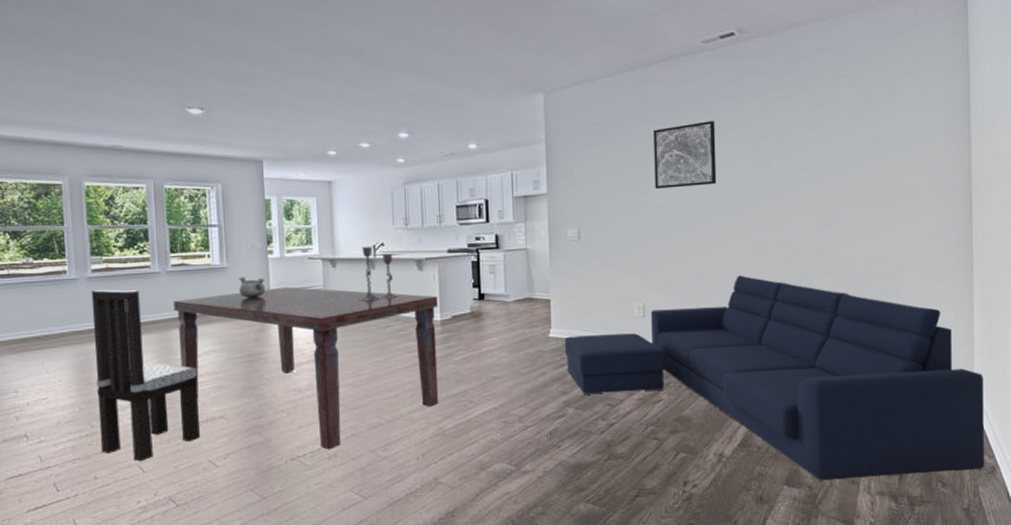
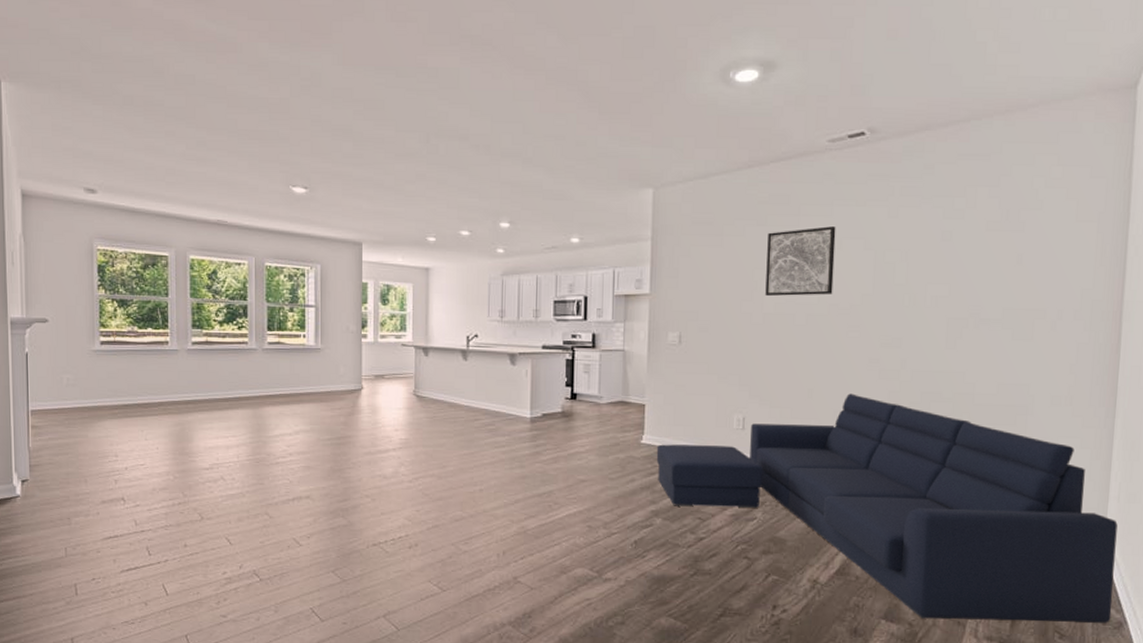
dining chair: present [91,289,200,462] -> none [190,362,287,534]
dining table: present [173,286,439,450] -> none [268,372,528,539]
decorative bowl: present [239,277,266,298] -> none [332,359,358,381]
candlestick: present [359,246,399,301] -> none [449,336,489,392]

